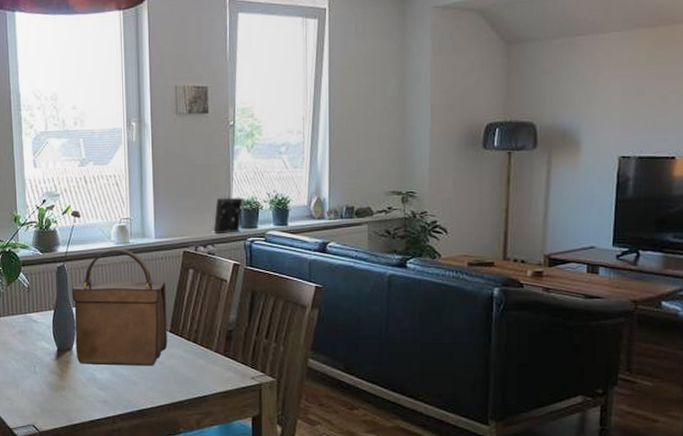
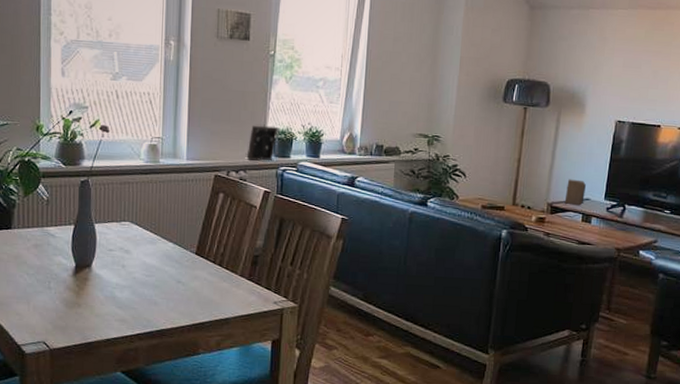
handbag: present [71,248,168,366] -> none [94,167,195,287]
speaker: none [564,226,588,255] -> present [564,179,586,206]

